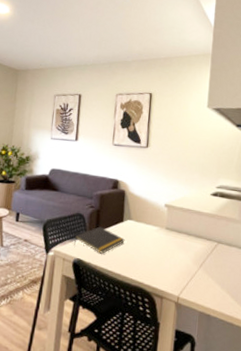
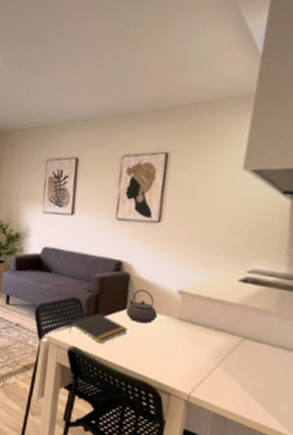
teapot: none [123,204,149,234] -> present [126,289,158,324]

